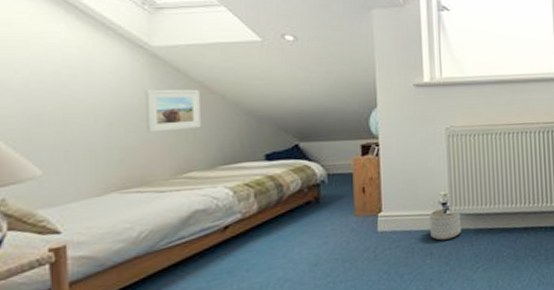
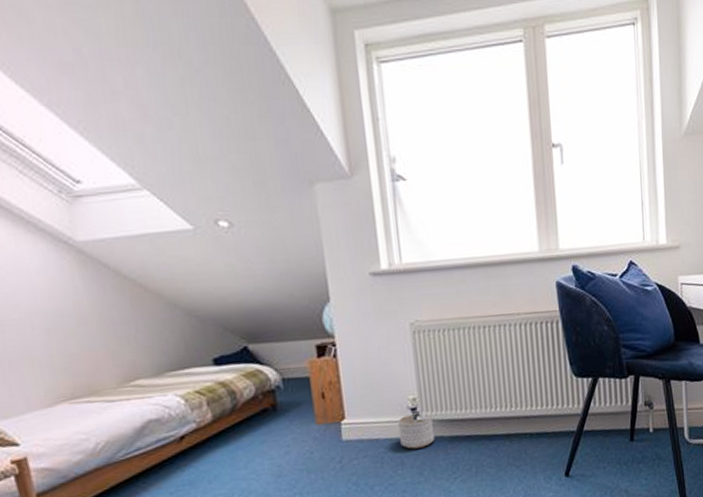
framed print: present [145,89,201,133] -> none [77,288,141,338]

